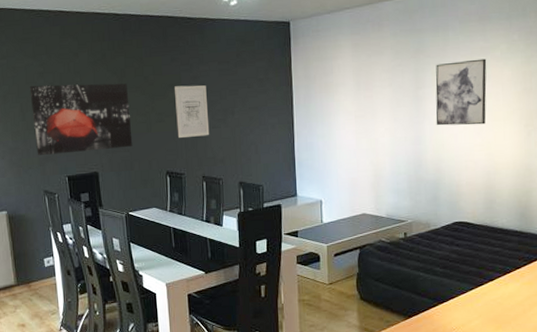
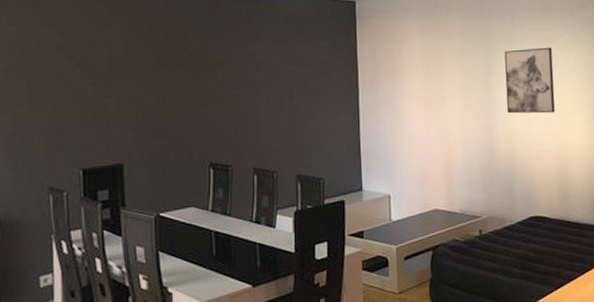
wall art: present [29,83,133,156] -> none [42,58,170,144]
wall art: present [175,85,210,139] -> none [224,64,264,125]

